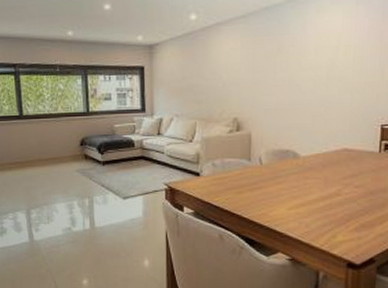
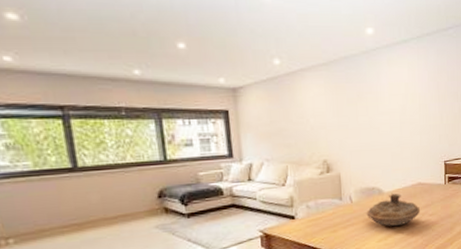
decorative bowl: none [277,158,344,194] -> present [366,193,421,226]

